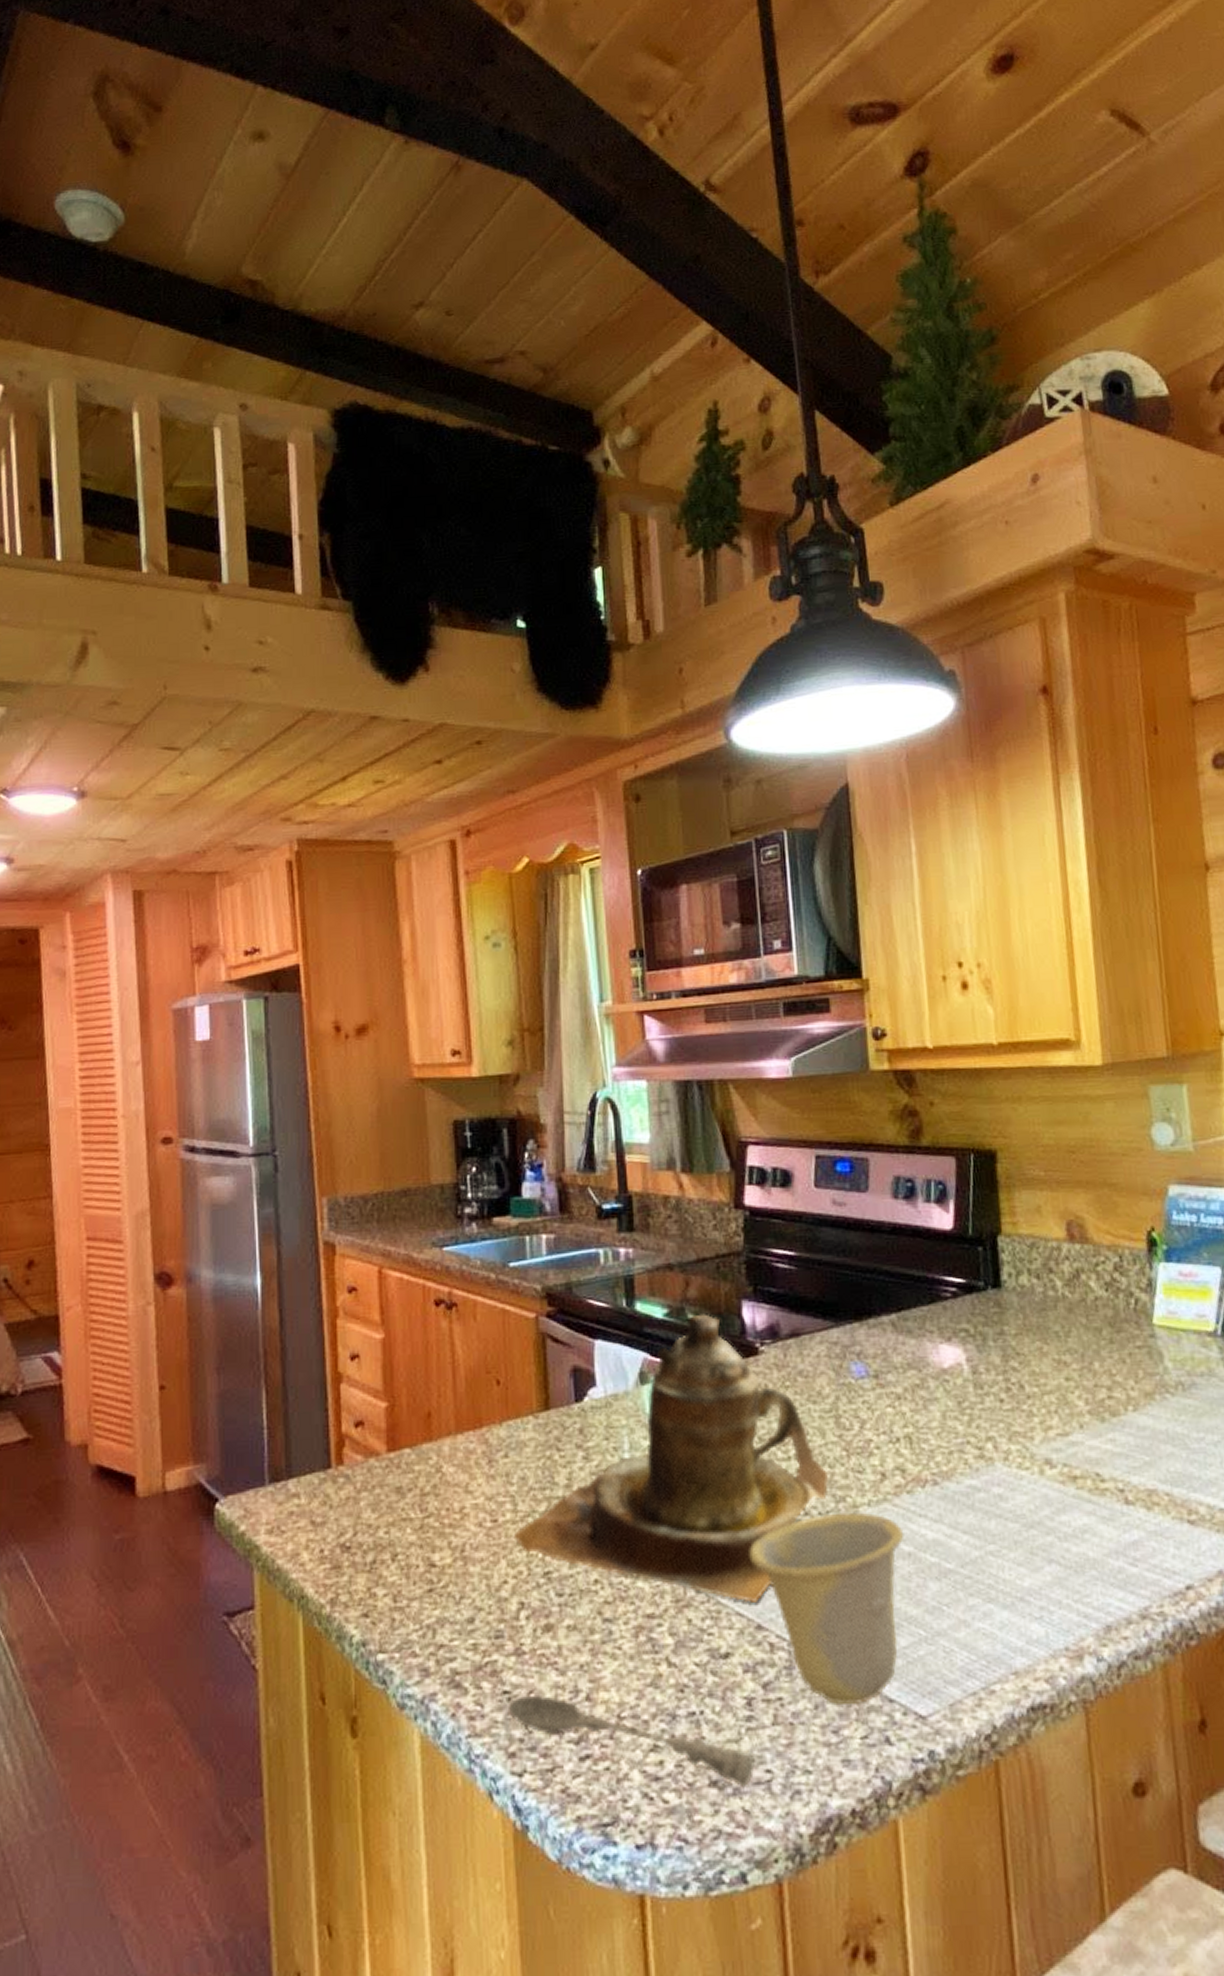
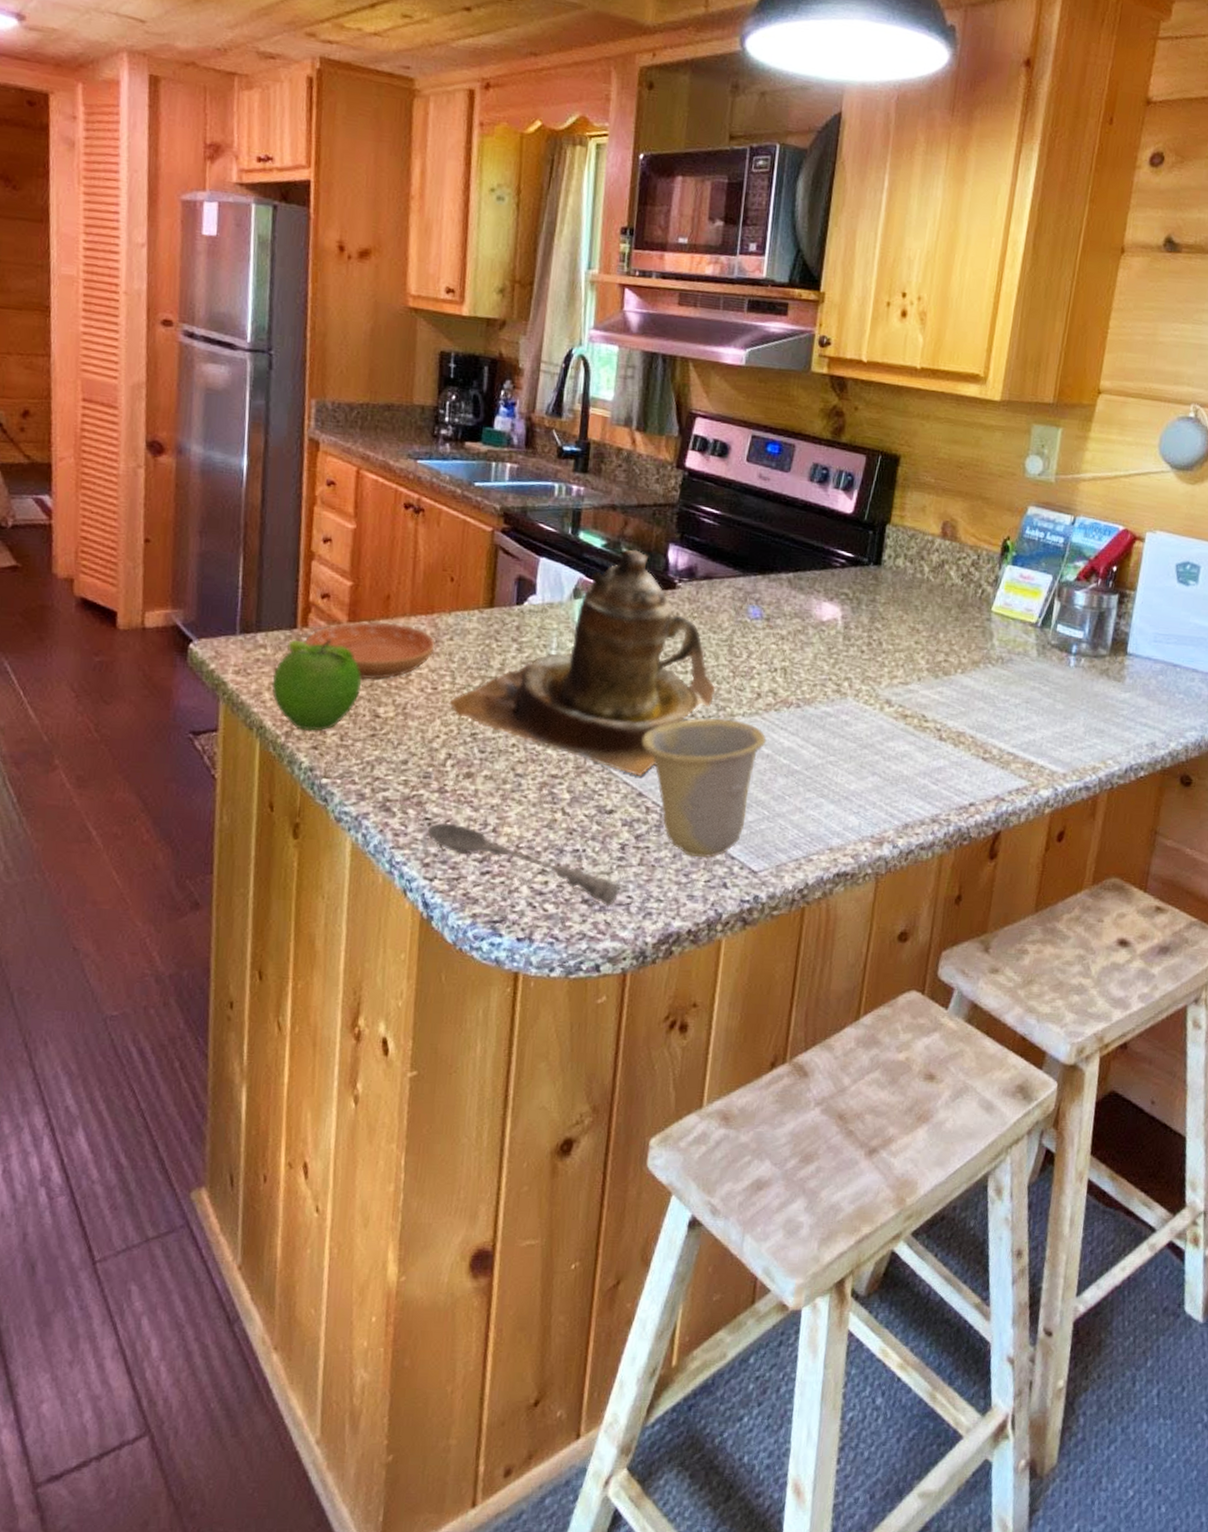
fruit: none [309,1475,411,1594] -> present [271,639,362,731]
saucer: none [340,1446,489,1521] -> present [304,621,435,680]

